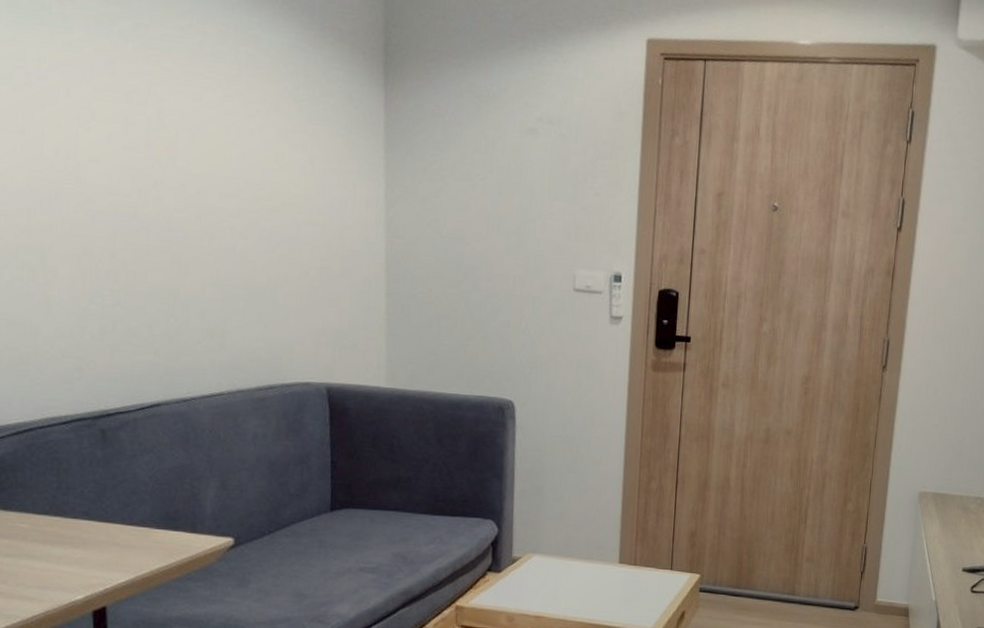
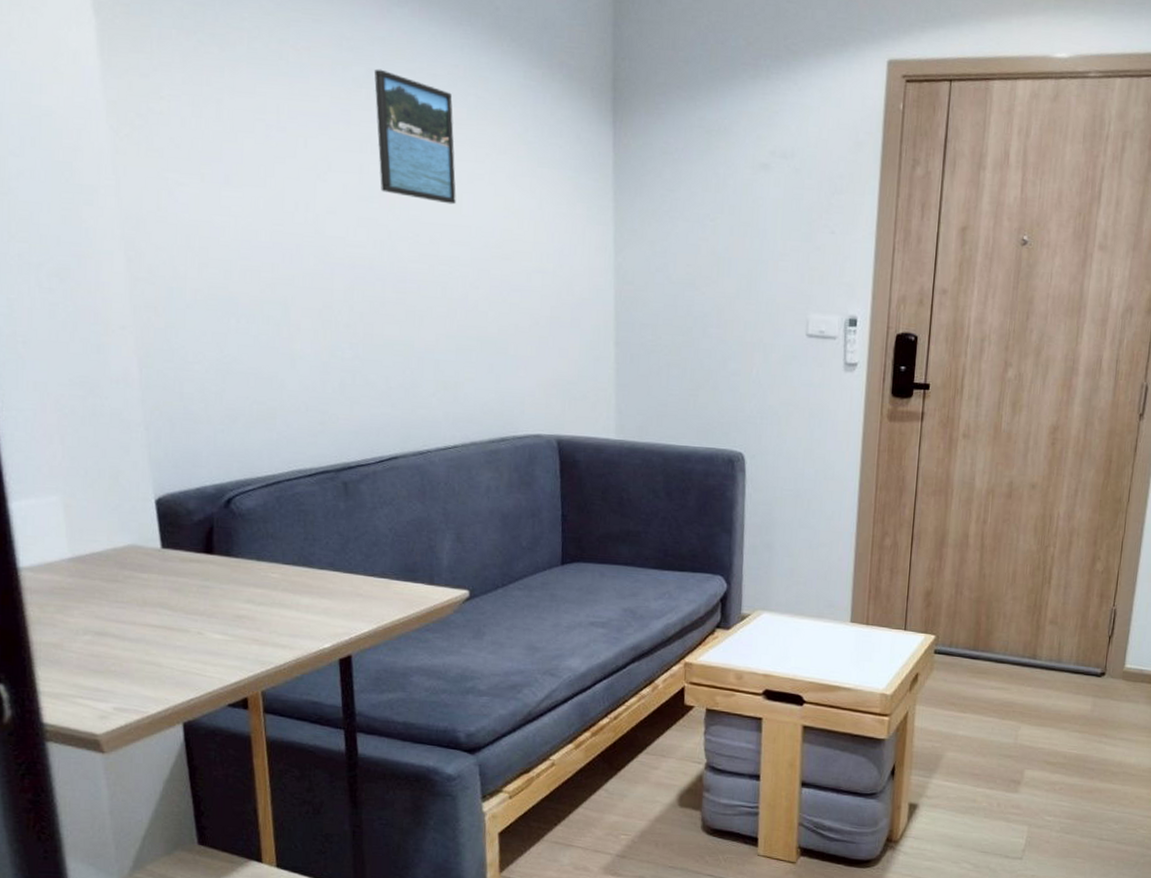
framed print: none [141,23,225,157] -> present [373,69,456,205]

